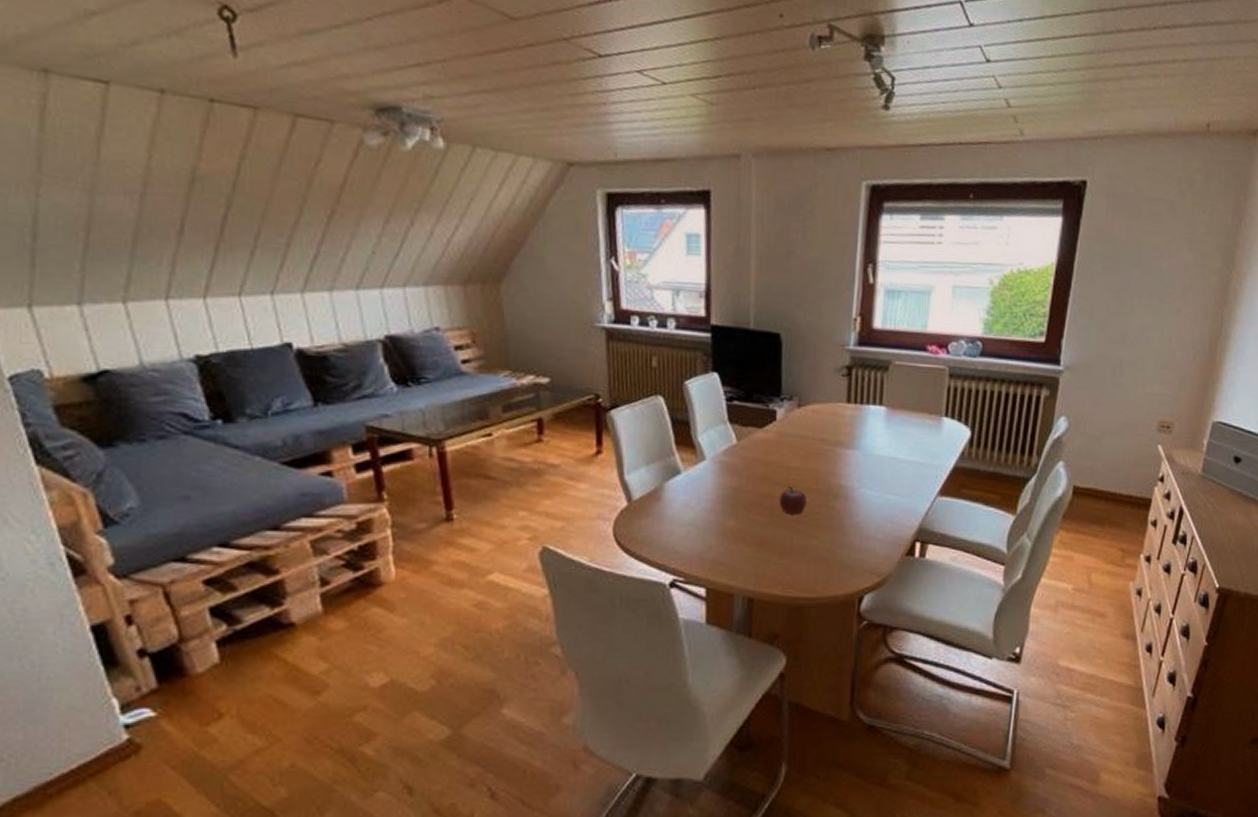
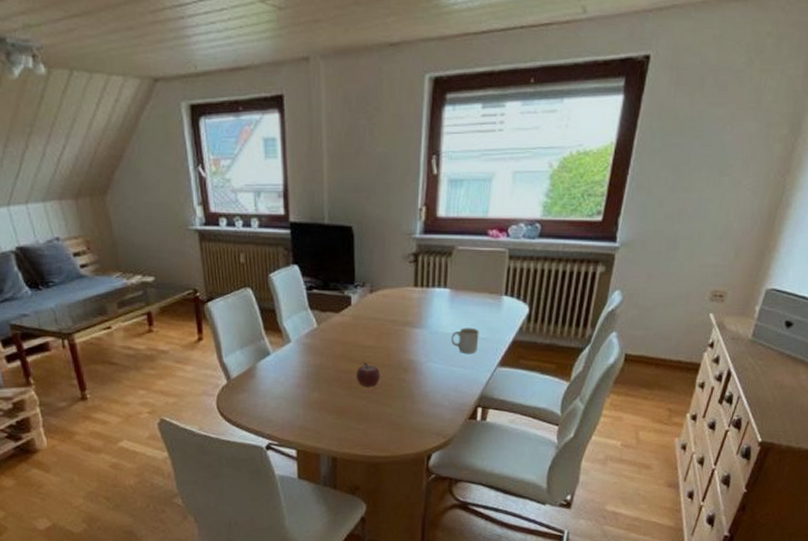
cup: none [886,450,918,481] -> present [451,328,479,355]

